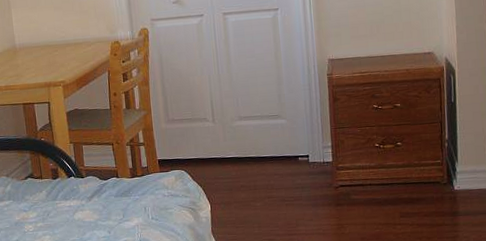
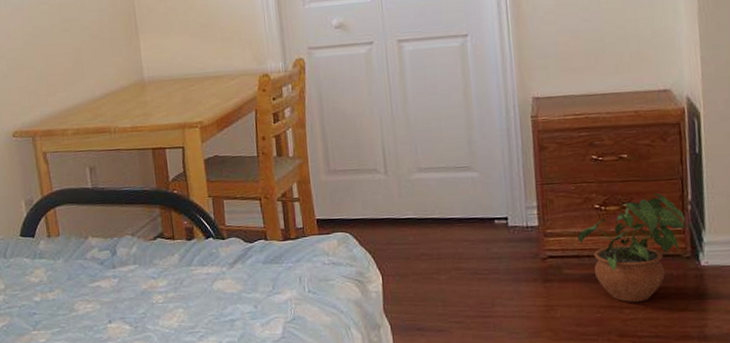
potted plant: none [362,133,443,220] -> present [577,192,686,302]

